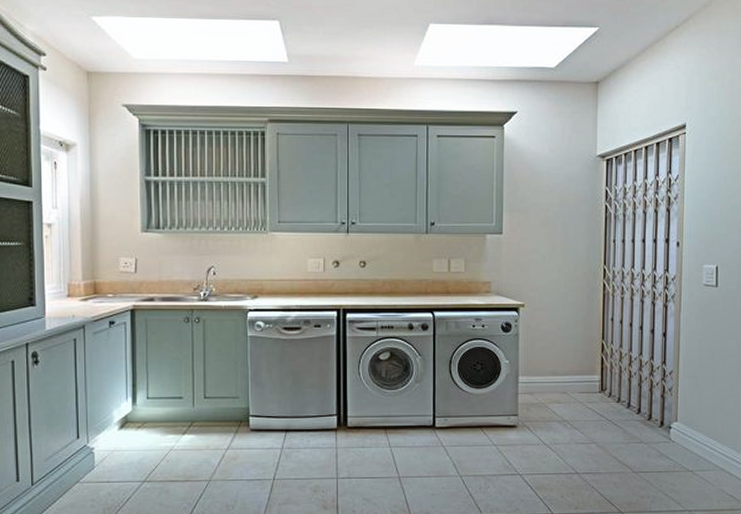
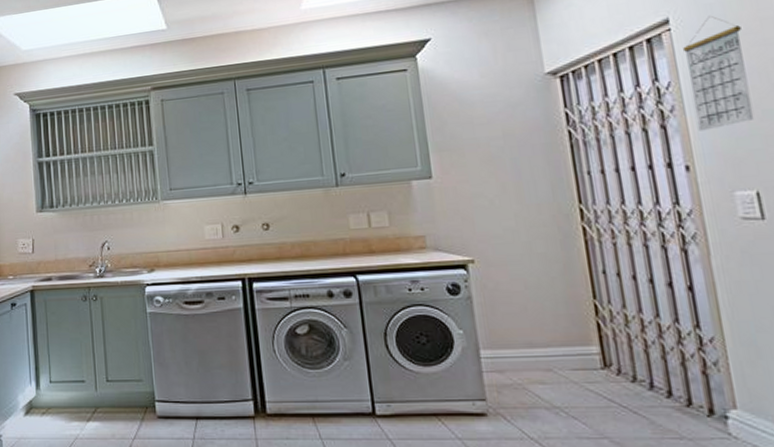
calendar: none [690,126,729,217] -> present [683,15,755,131]

